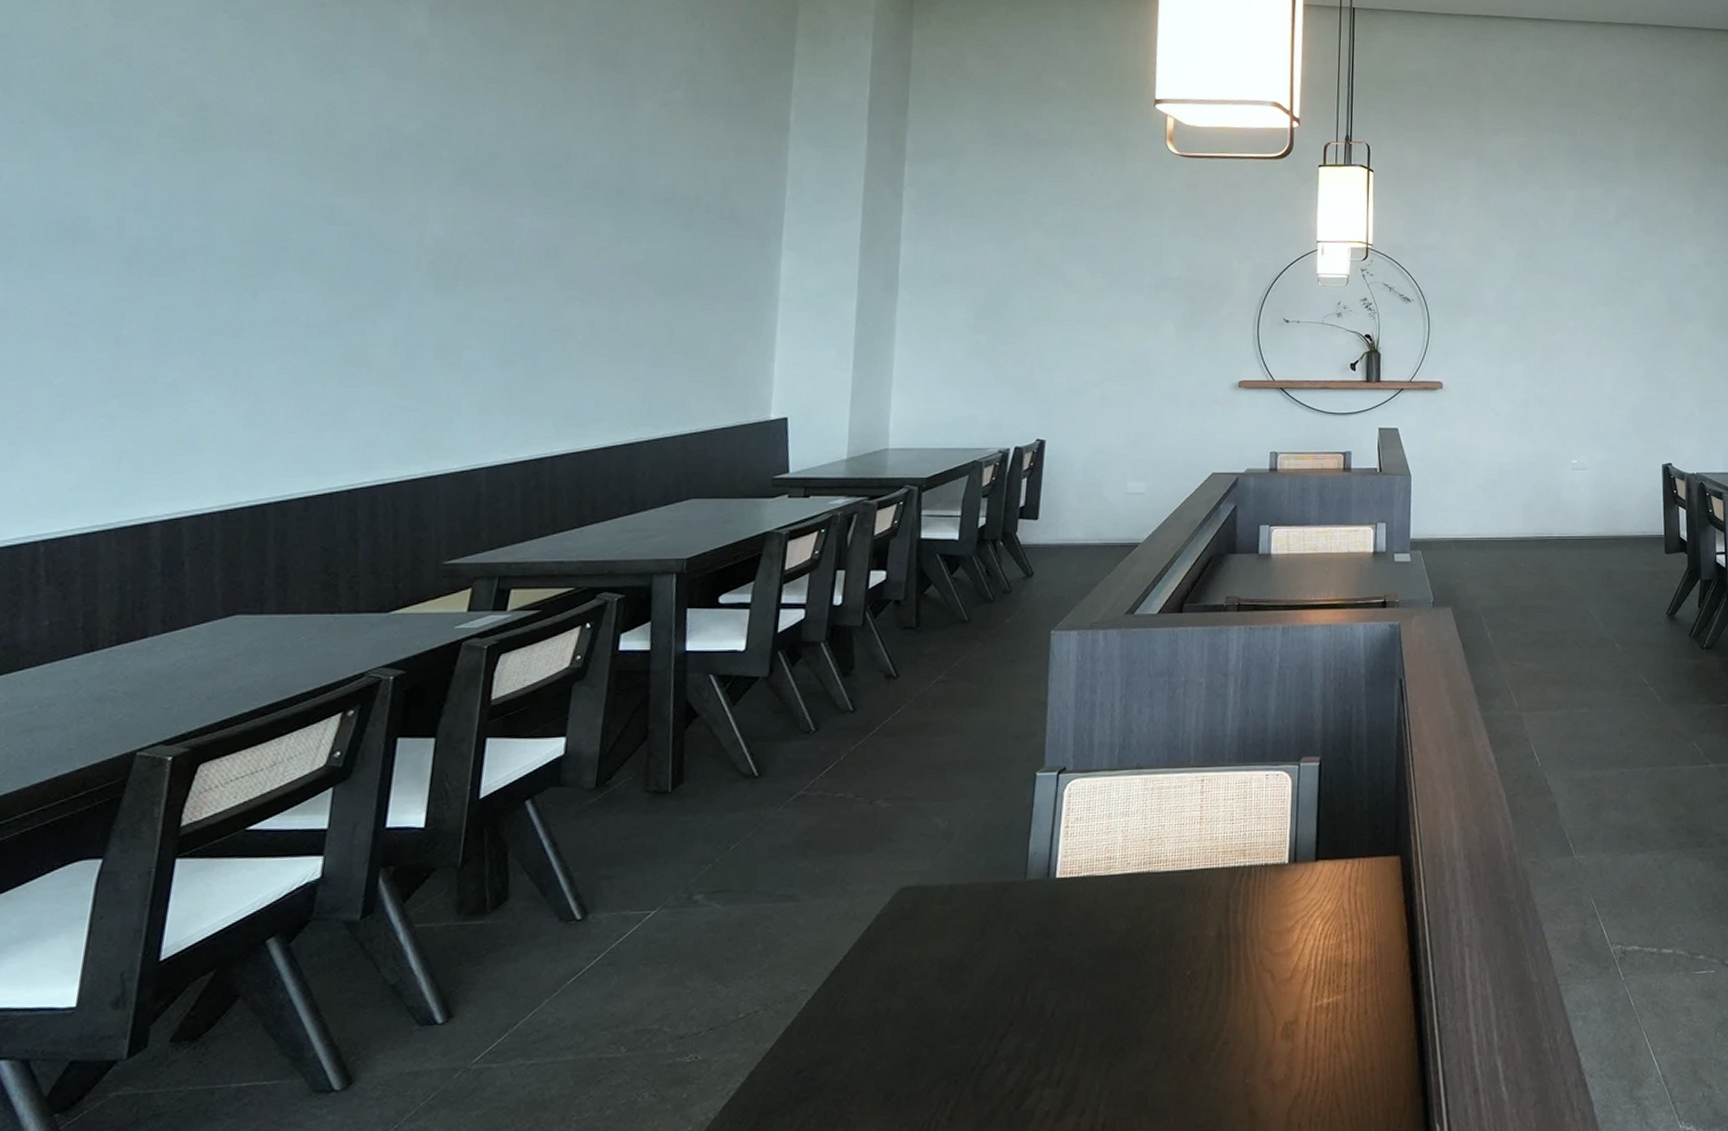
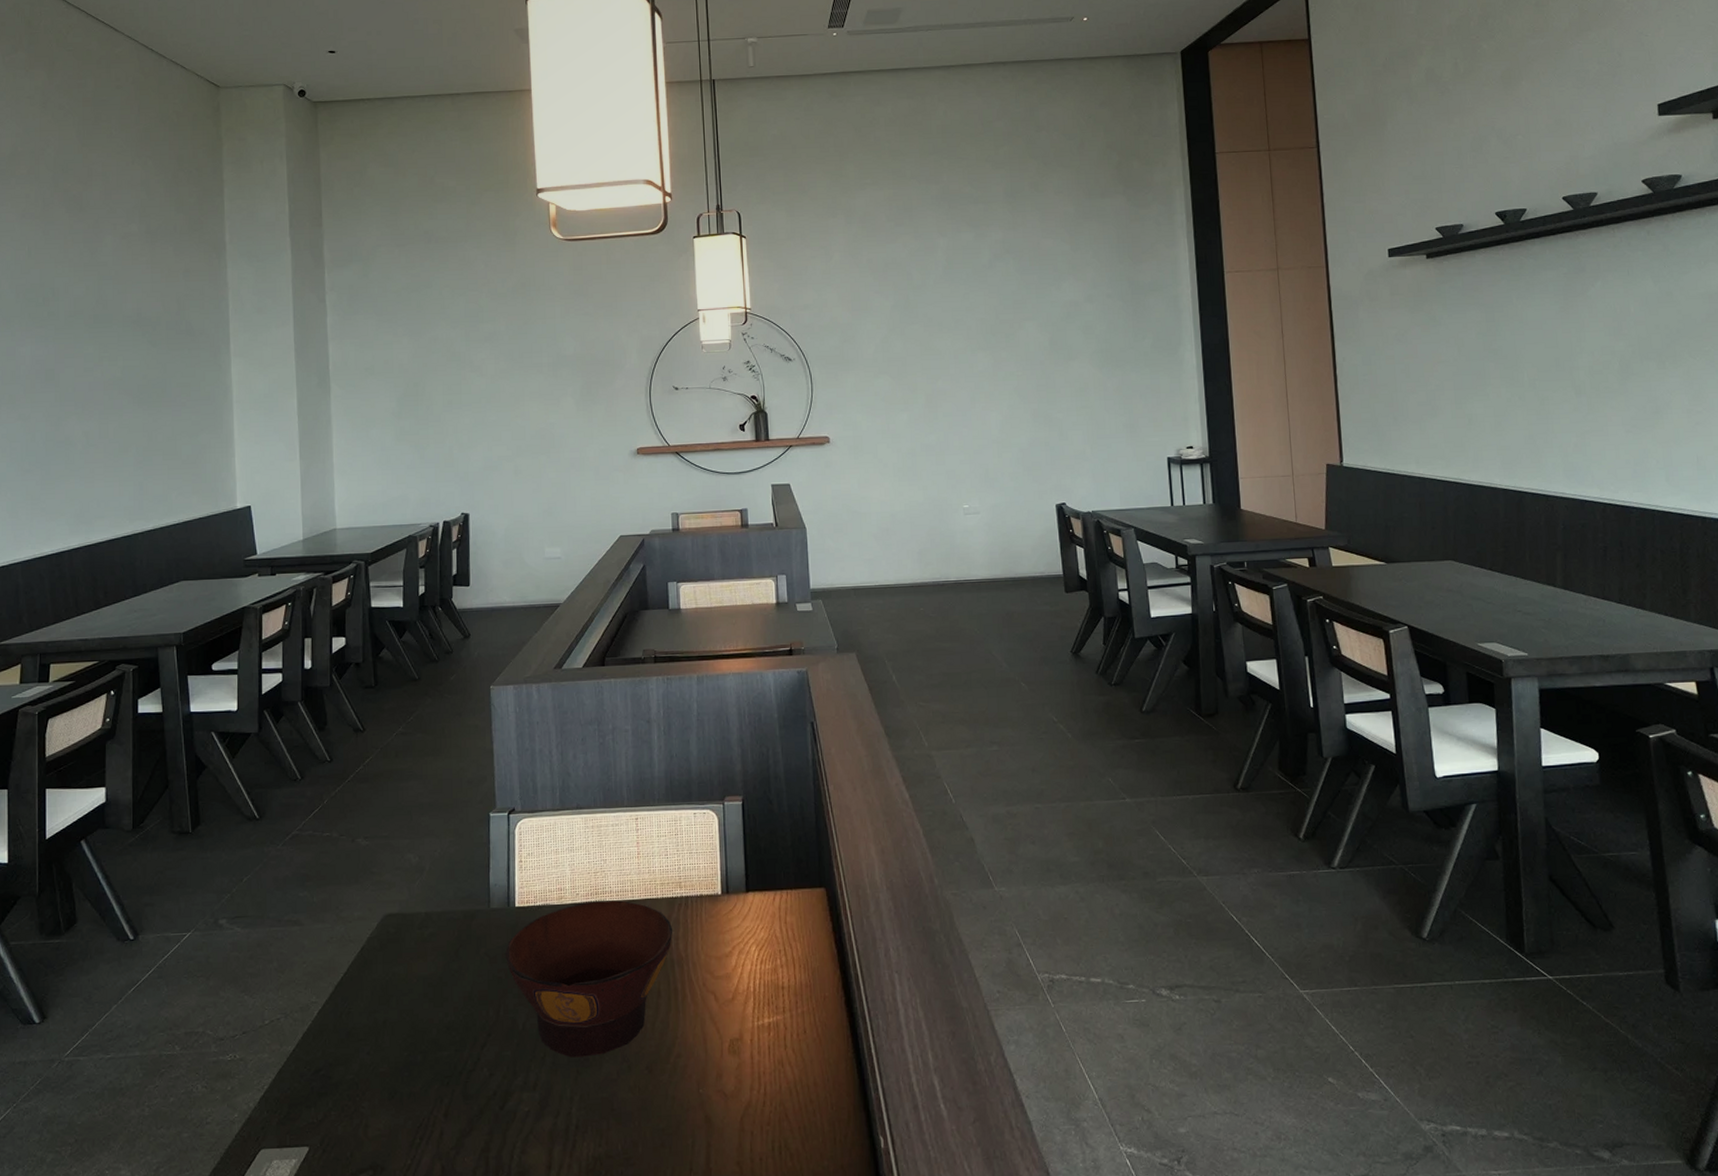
bowl: none [1038,870,1232,1048] -> present [504,900,673,1058]

